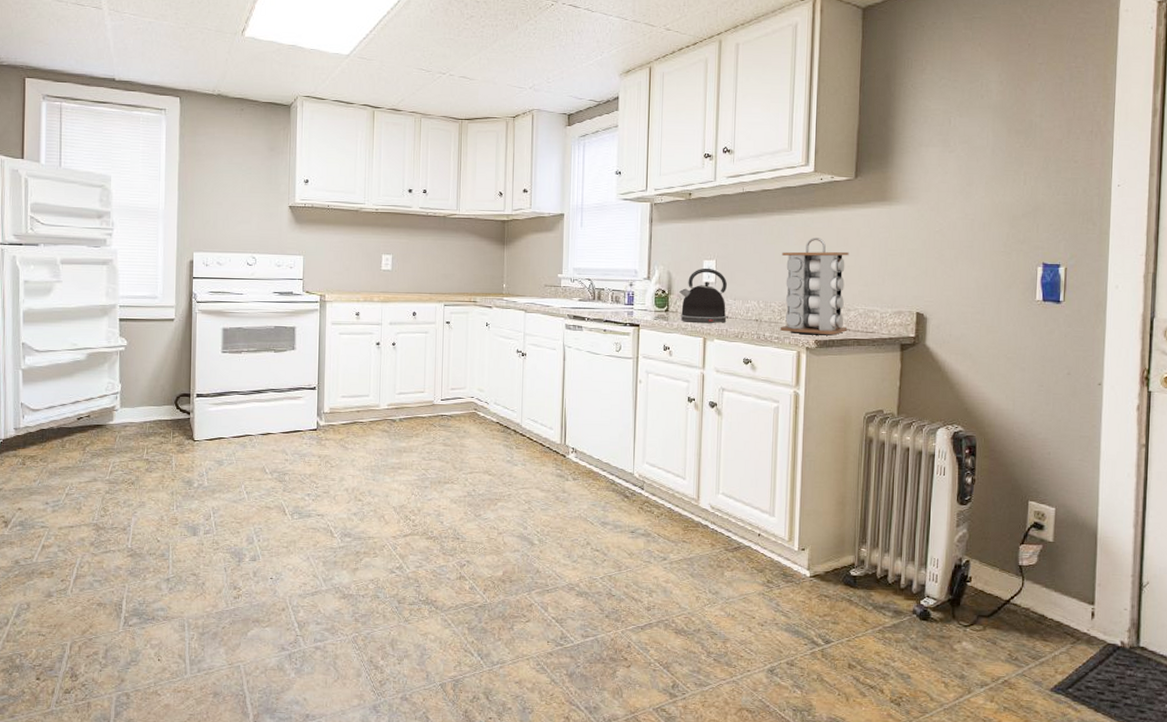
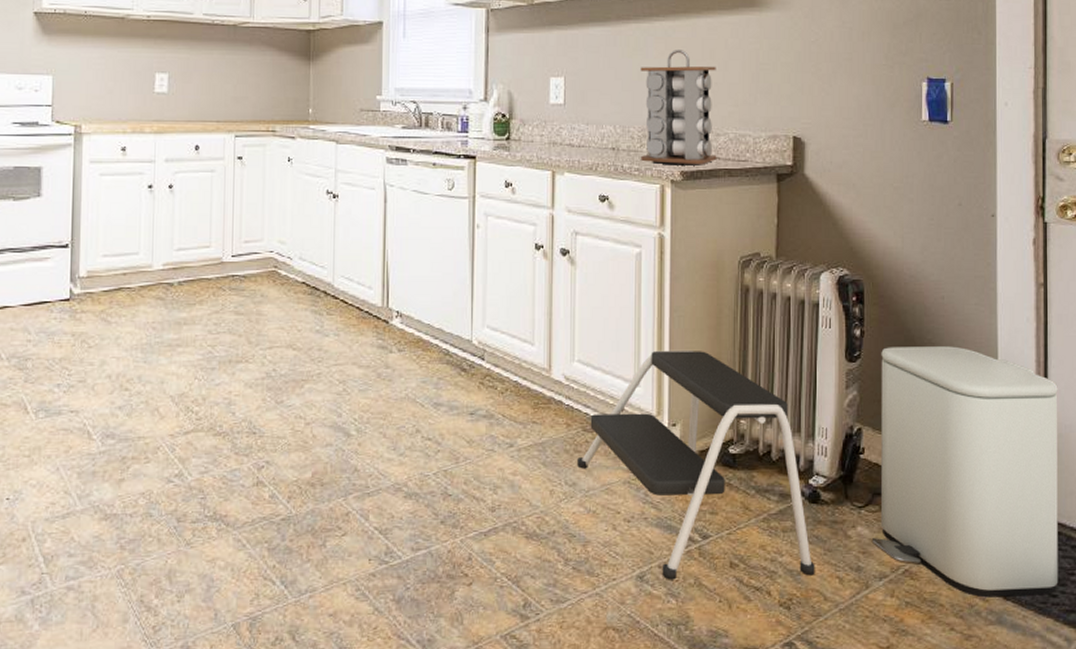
kettle: present [678,268,729,323] -> none [521,86,581,153]
step stool: none [720,487,924,680] -> present [577,350,815,580]
pedal bin: none [975,493,1155,710] -> present [871,346,1058,598]

